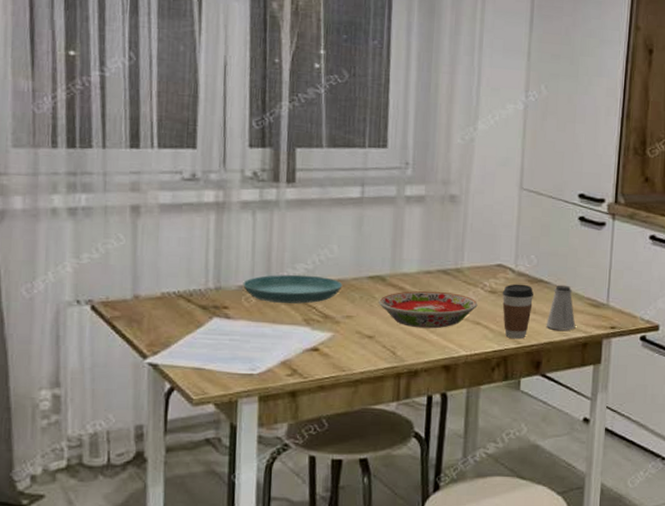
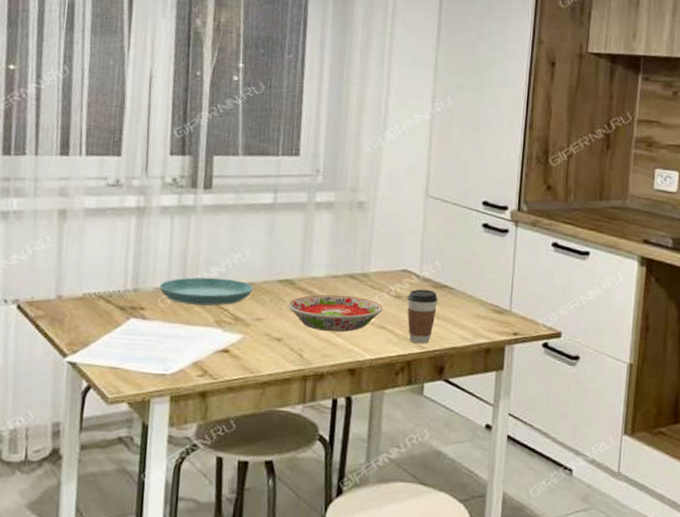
saltshaker: present [546,285,576,330] -> none [449,290,479,336]

